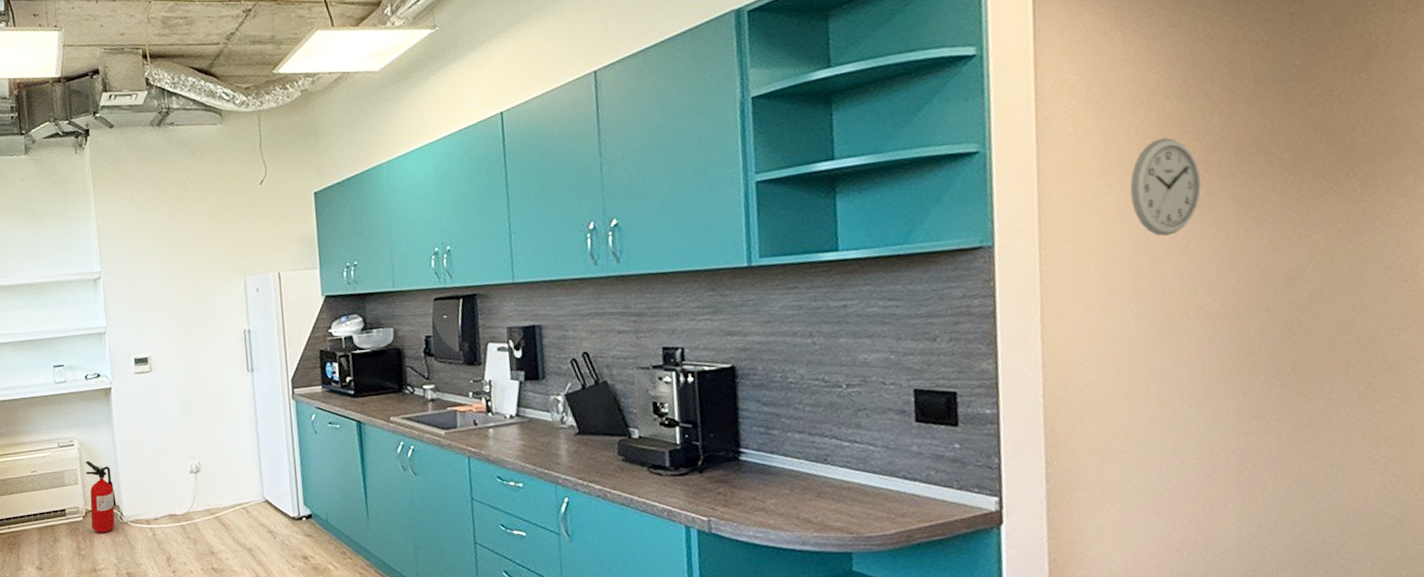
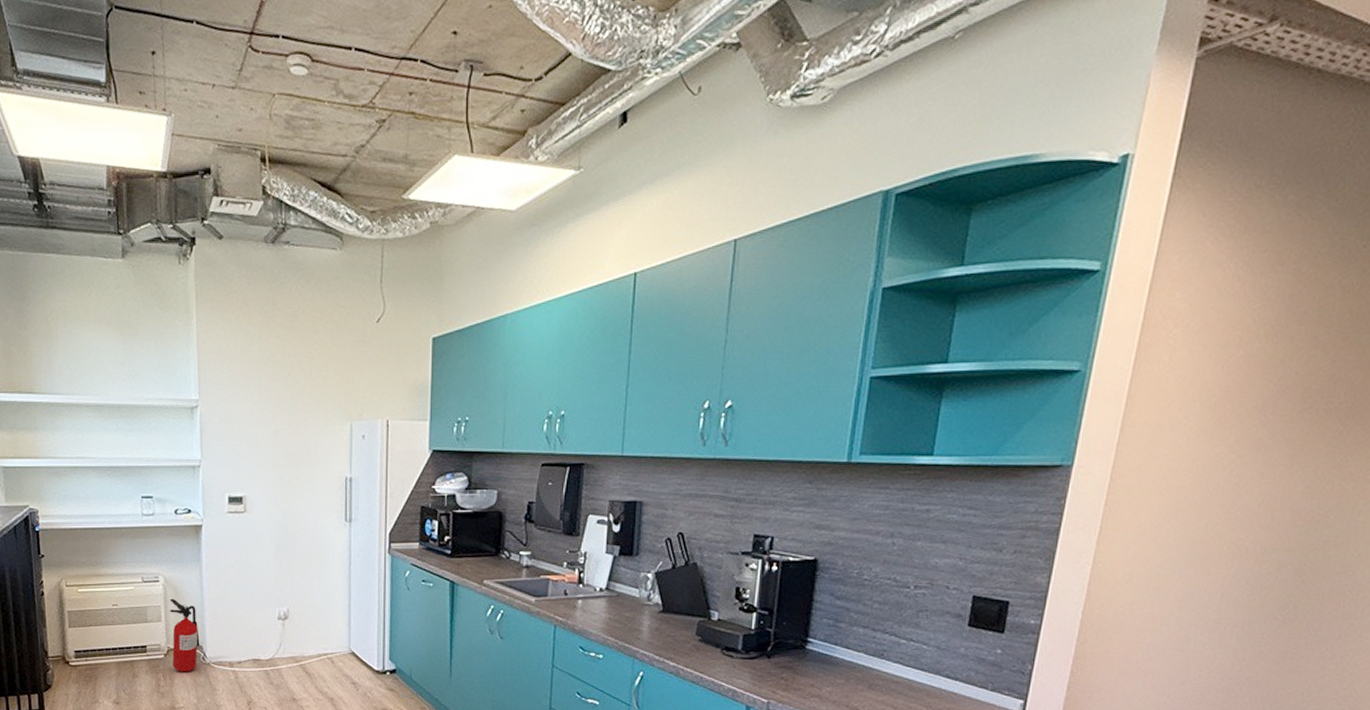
wall clock: present [1129,137,1201,236] -> none [1201,376,1267,472]

